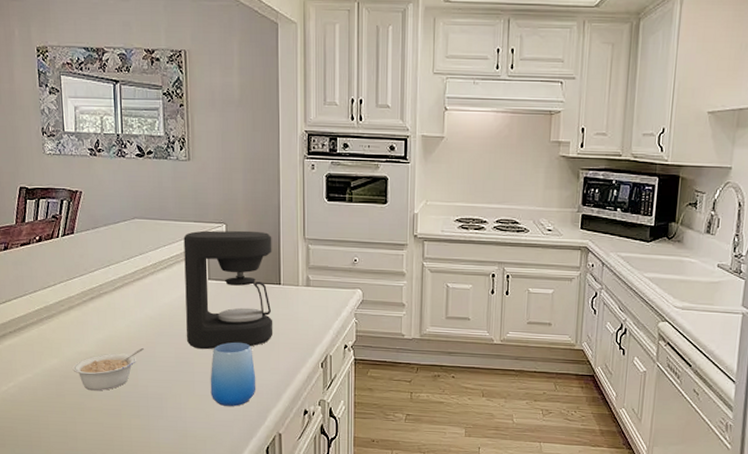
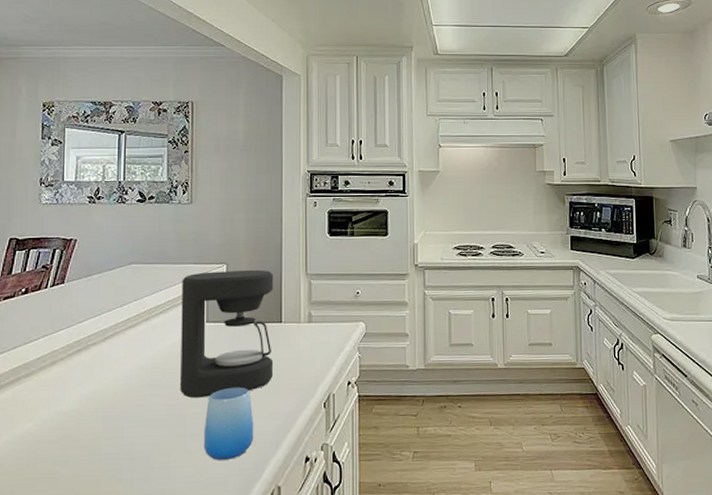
legume: present [72,348,144,391] -> none [49,402,132,456]

